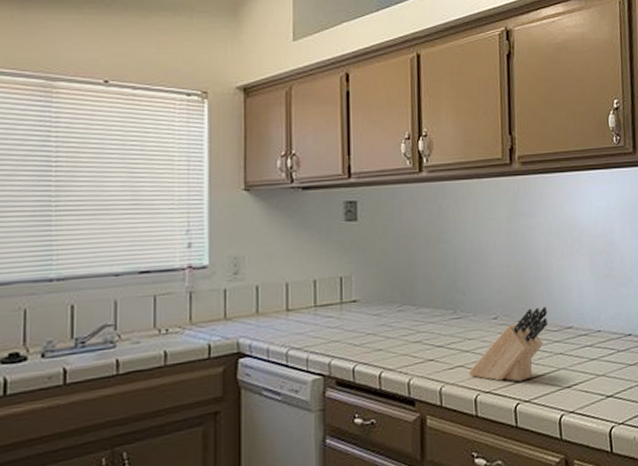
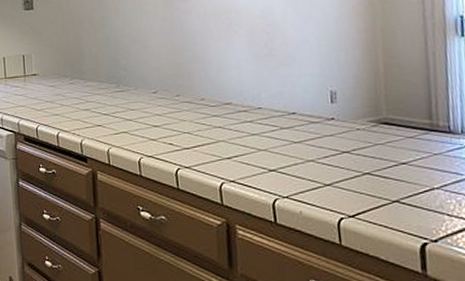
knife block: present [468,306,549,382] -> none [132,83,207,150]

